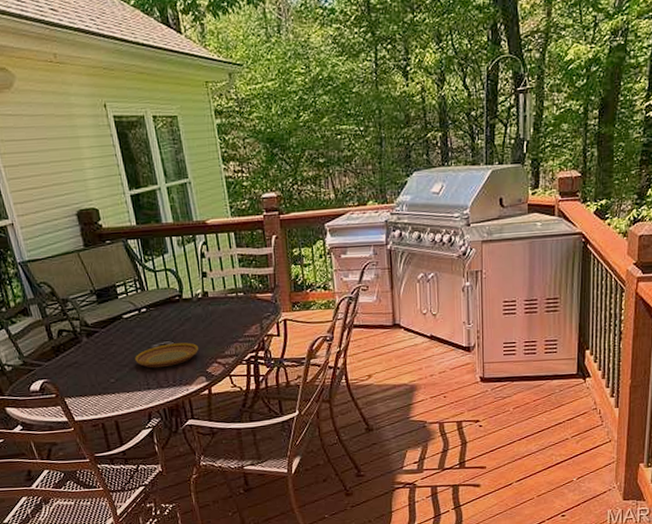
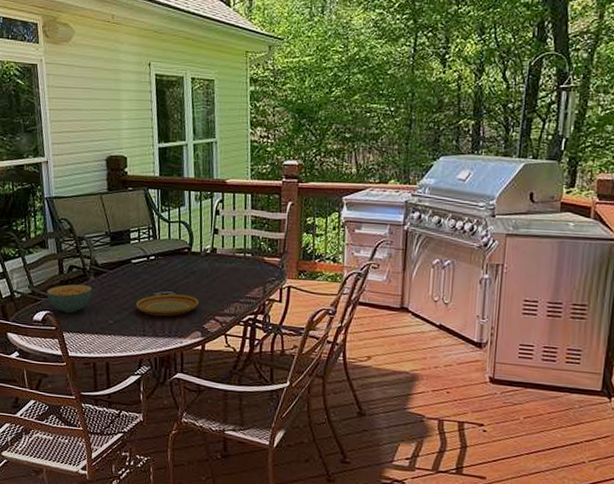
cereal bowl: none [39,347,88,378] -> present [47,284,93,313]

